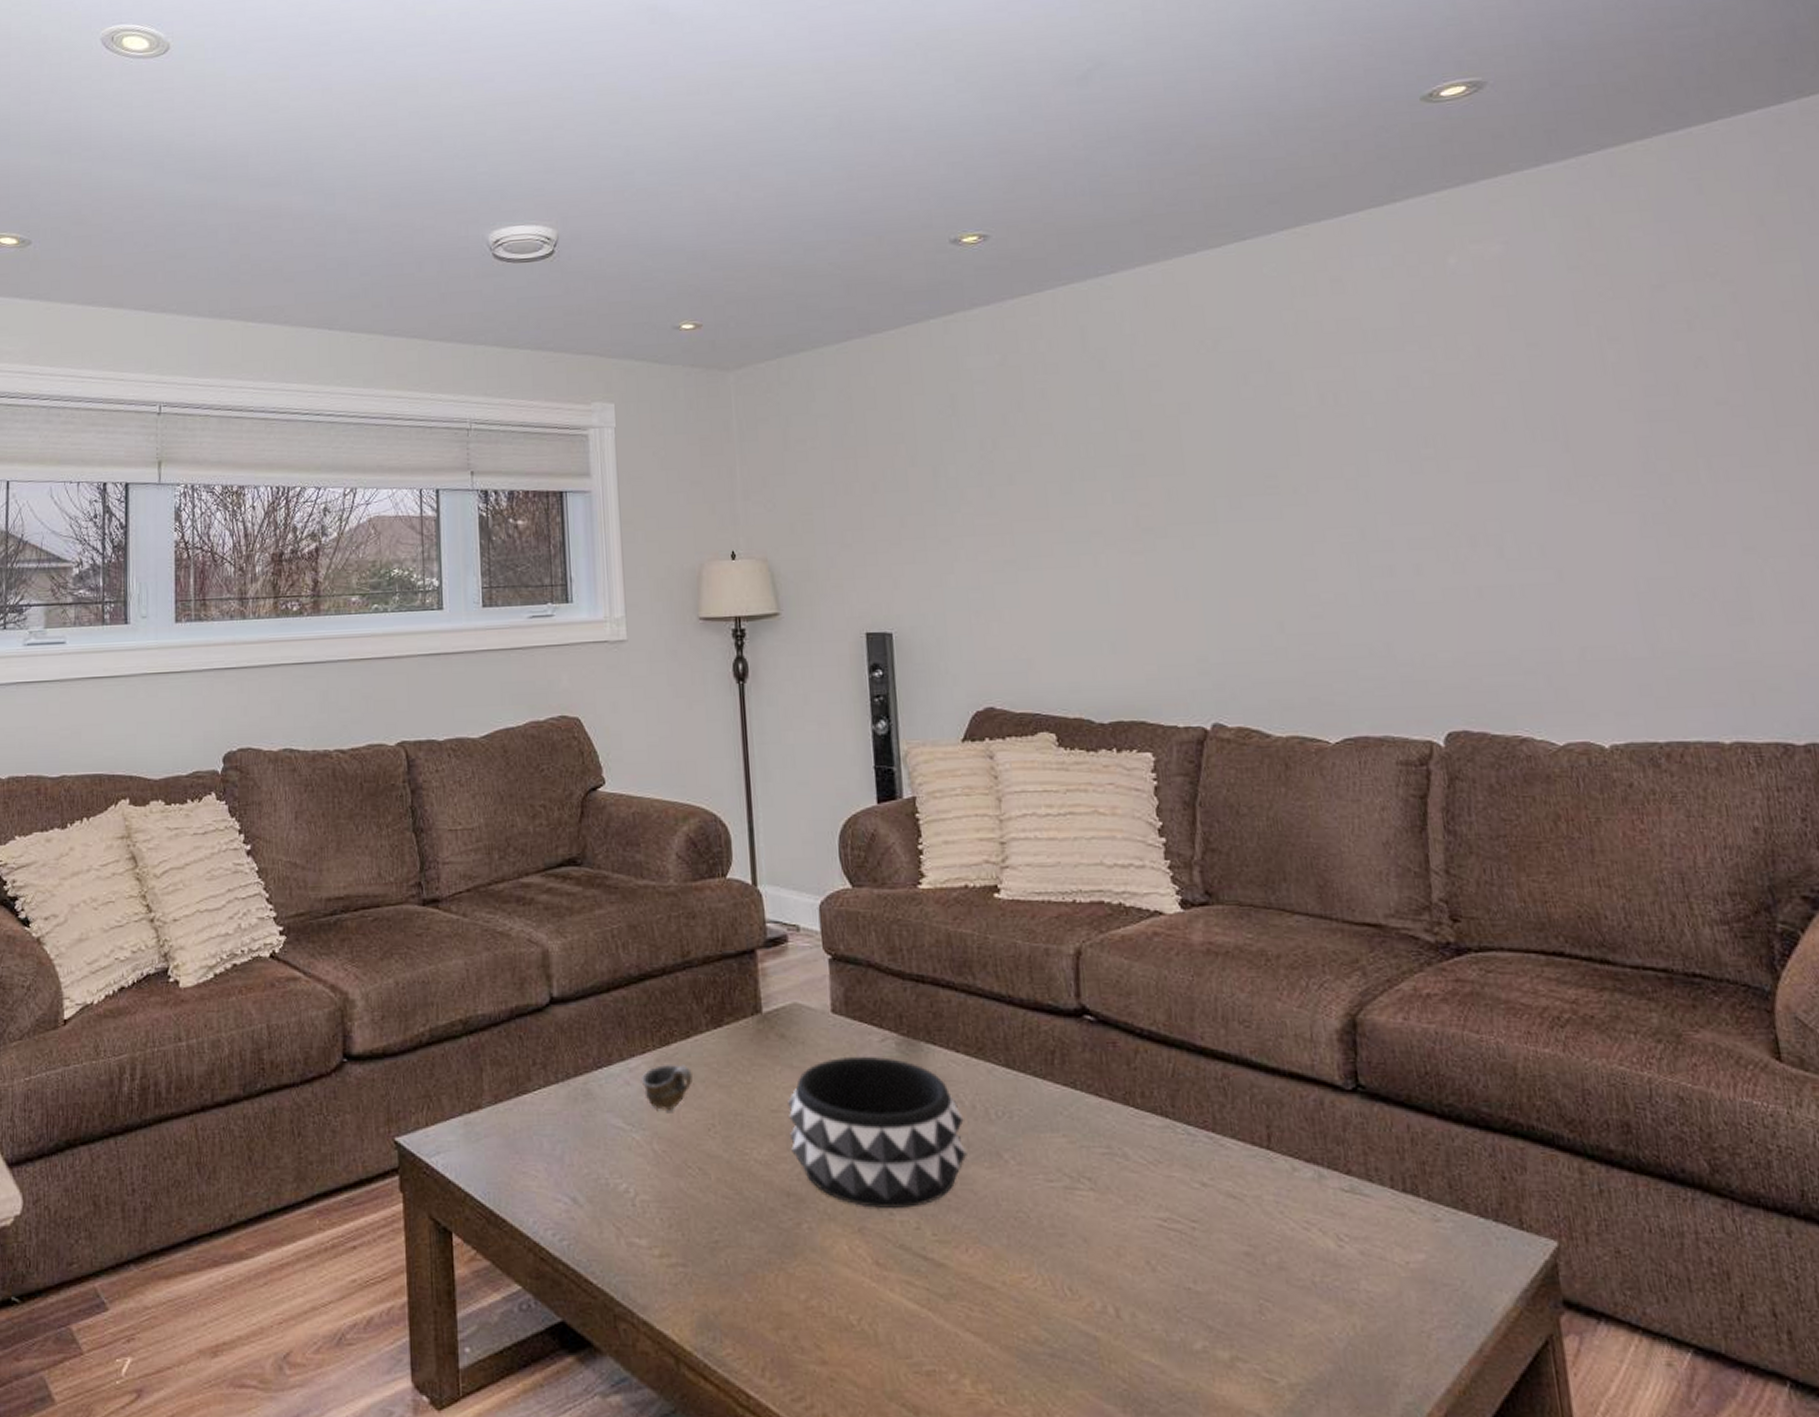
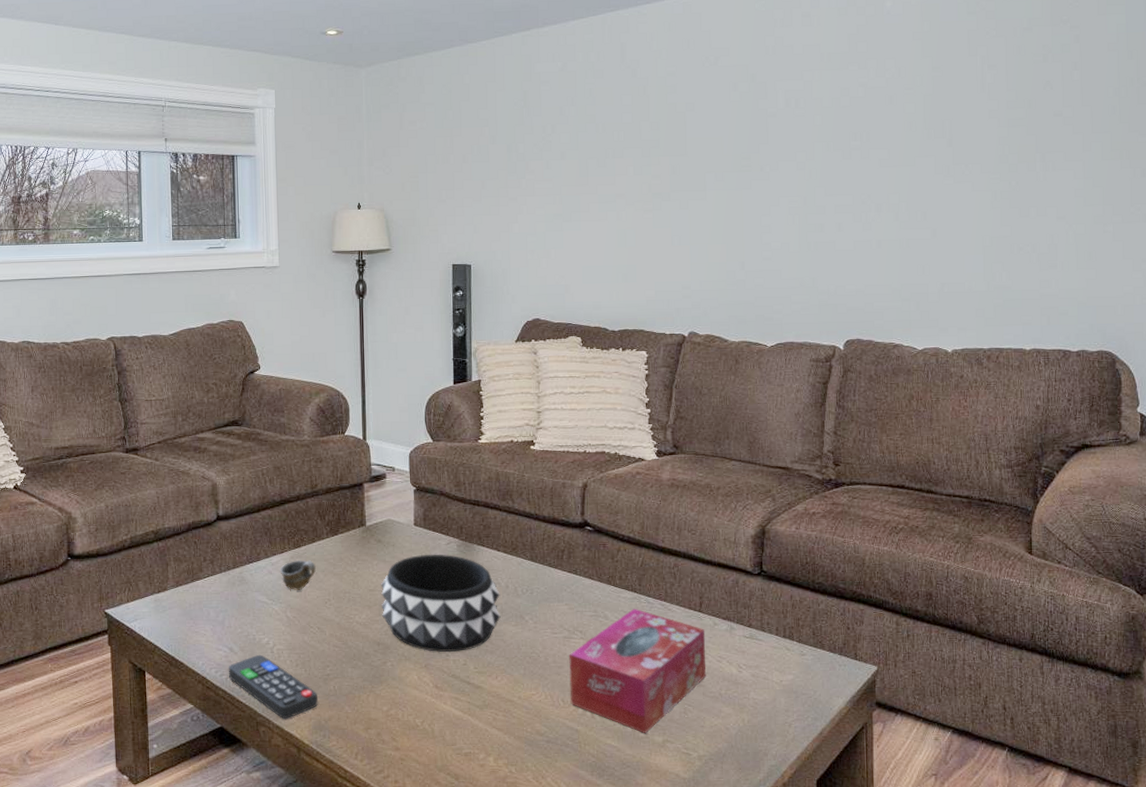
remote control: none [570,1208,703,1311] -> present [228,654,318,719]
tissue box: none [1074,1142,1289,1346] -> present [569,608,707,734]

